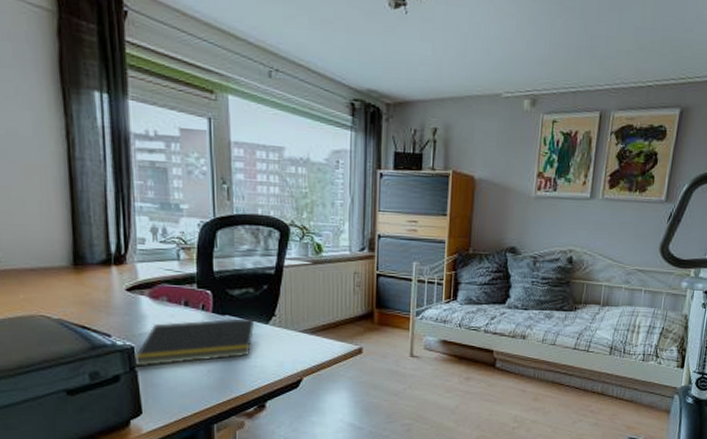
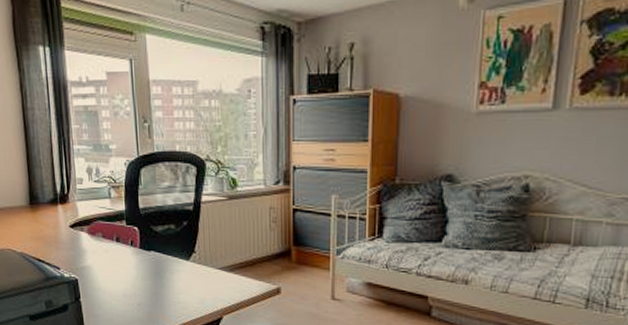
notepad: present [133,317,255,367] -> none [78,253,177,298]

